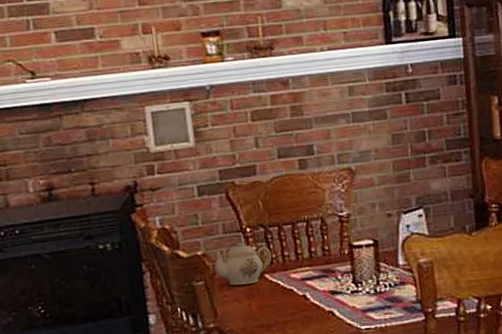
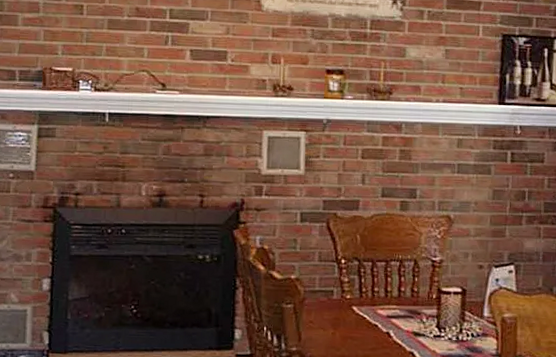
teapot: present [213,242,272,286] -> none [305,272,362,314]

